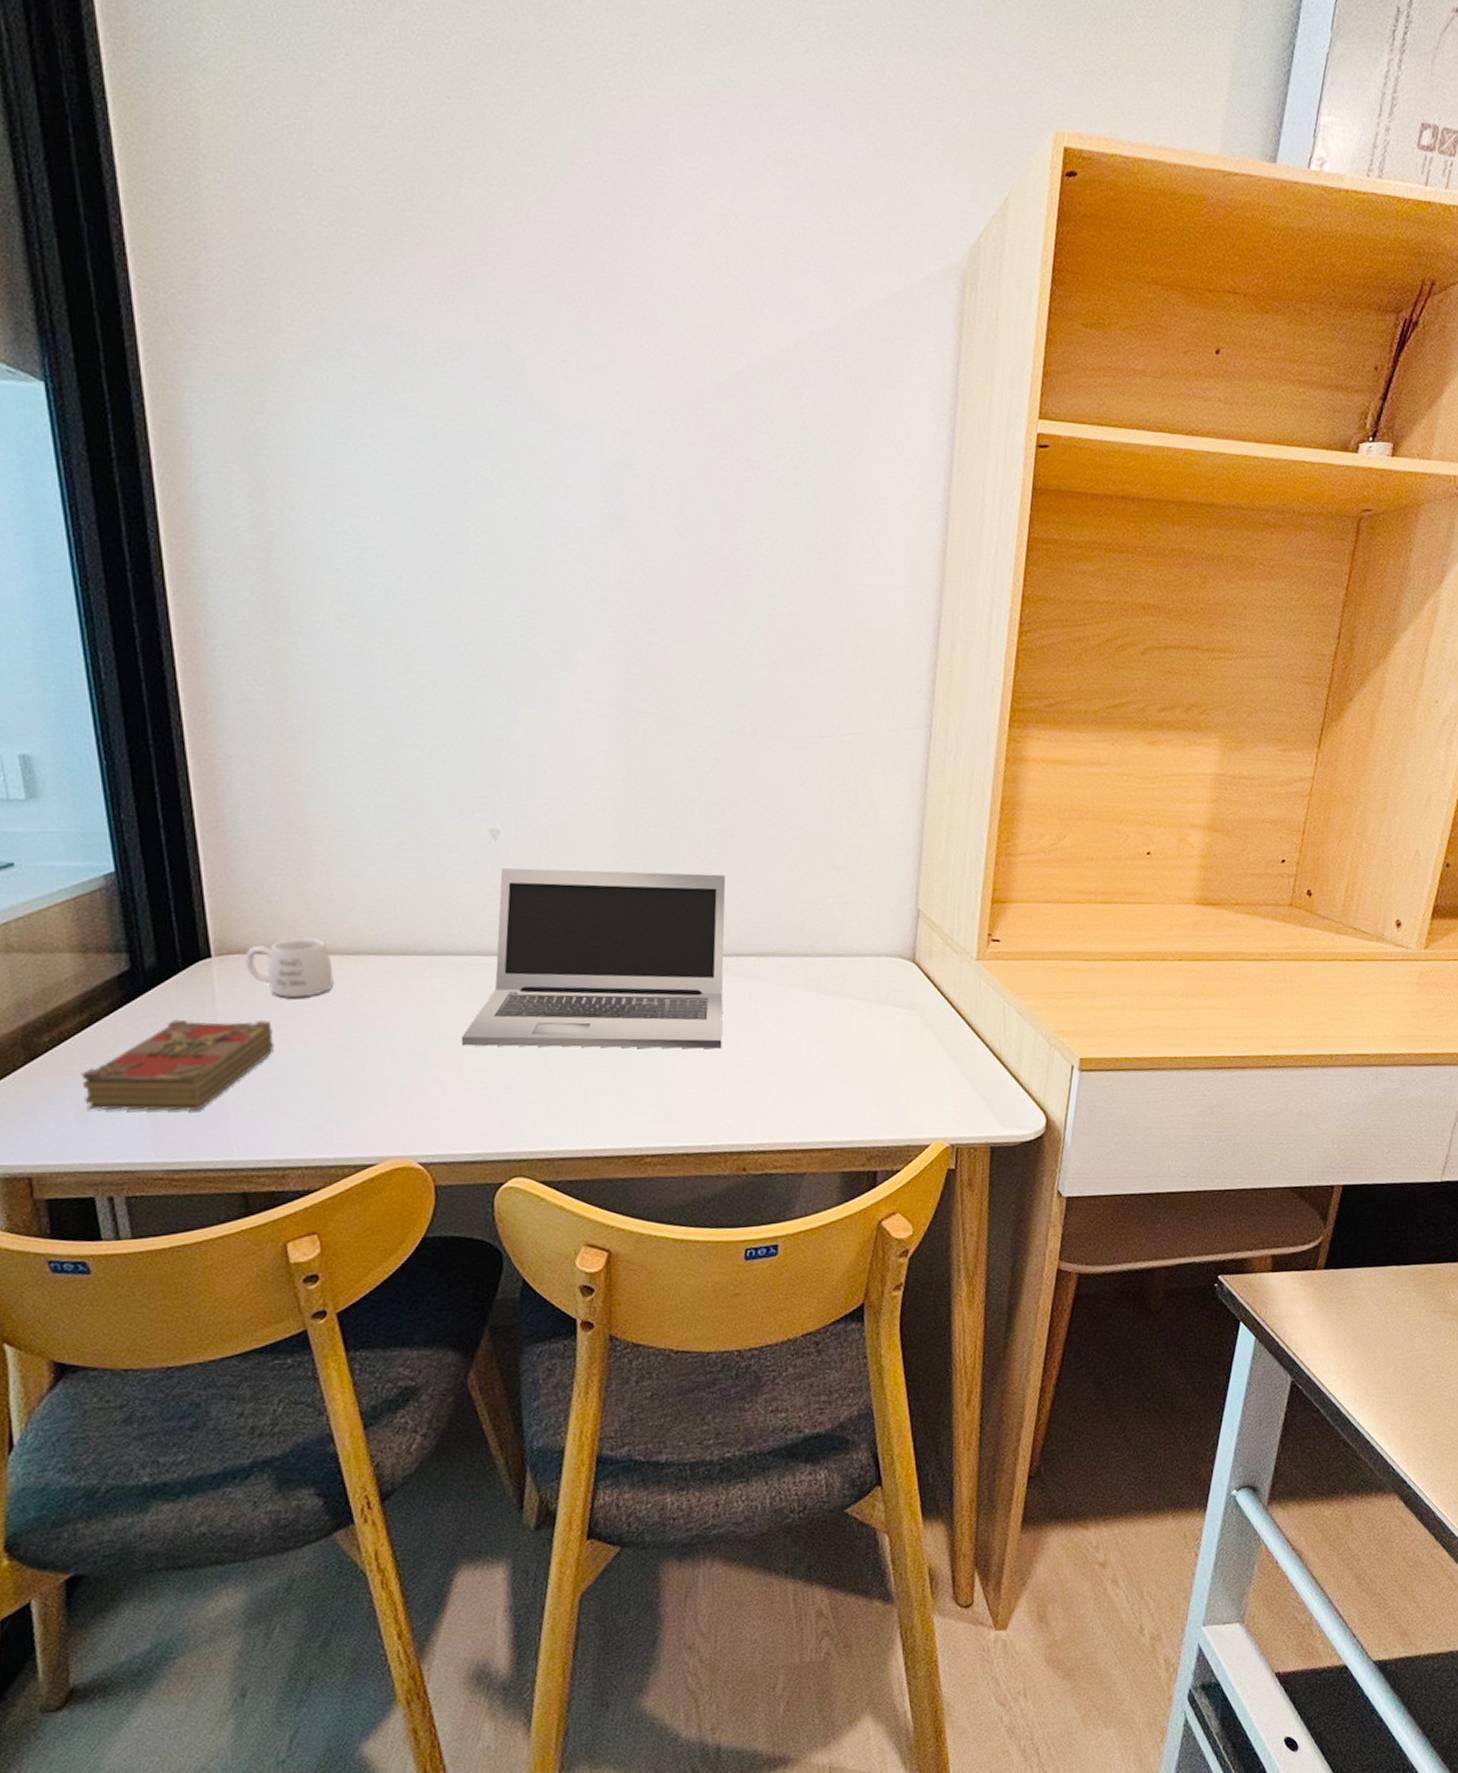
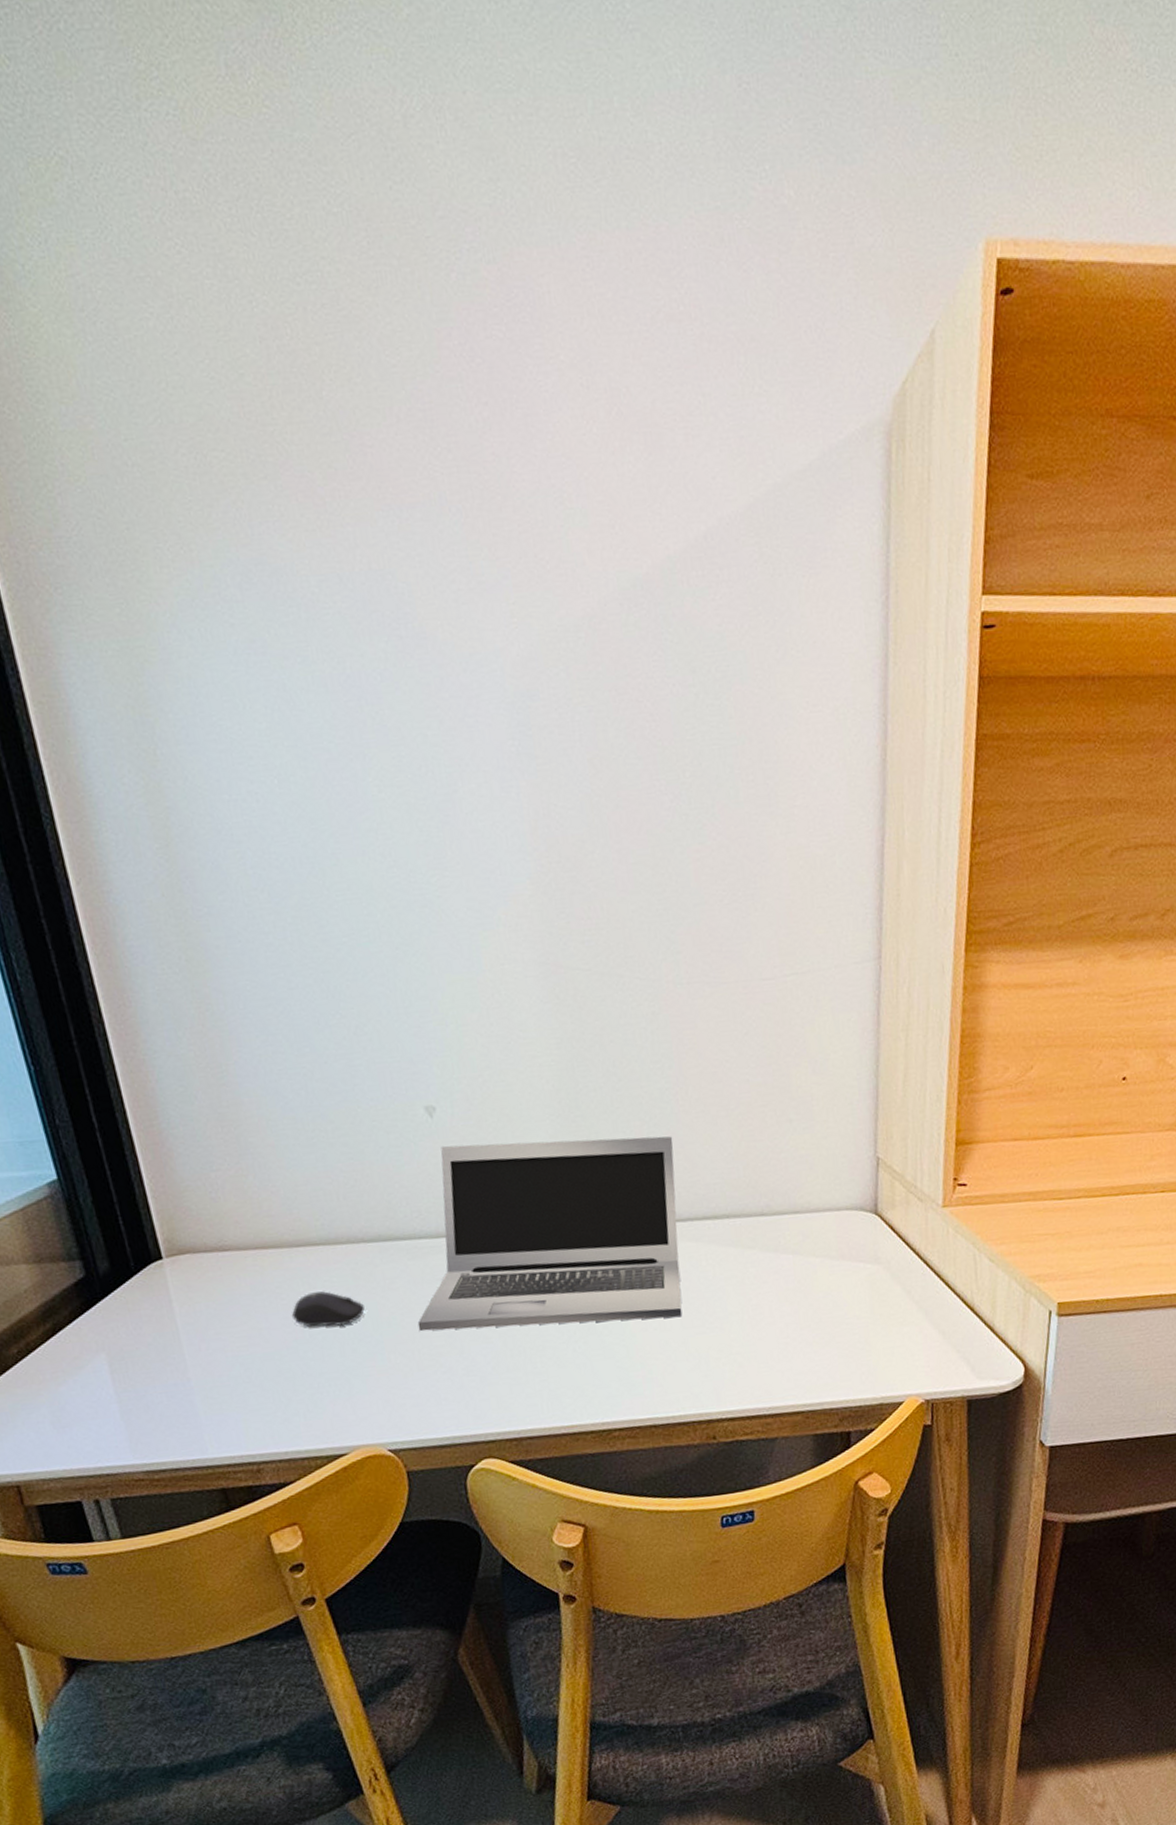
book: present [81,1019,275,1111] -> none [52,1318,236,1418]
mug: present [245,936,334,998] -> none [195,1231,286,1294]
computer mouse: none [335,1000,409,1035] -> present [291,1291,365,1327]

